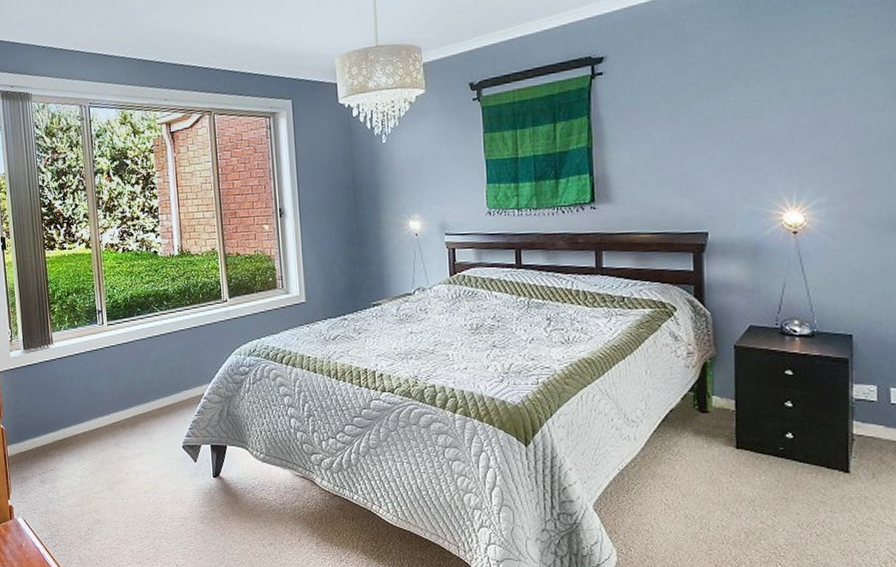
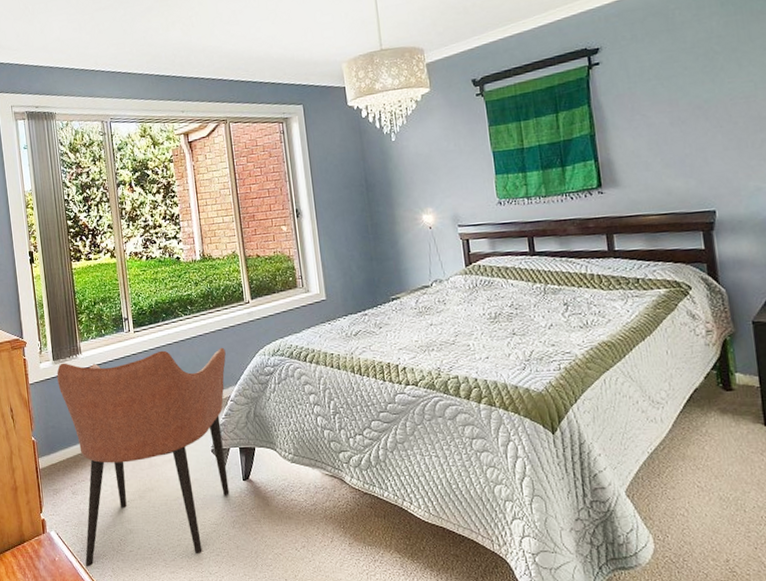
armchair: none [27,345,201,554] -> present [57,347,230,567]

